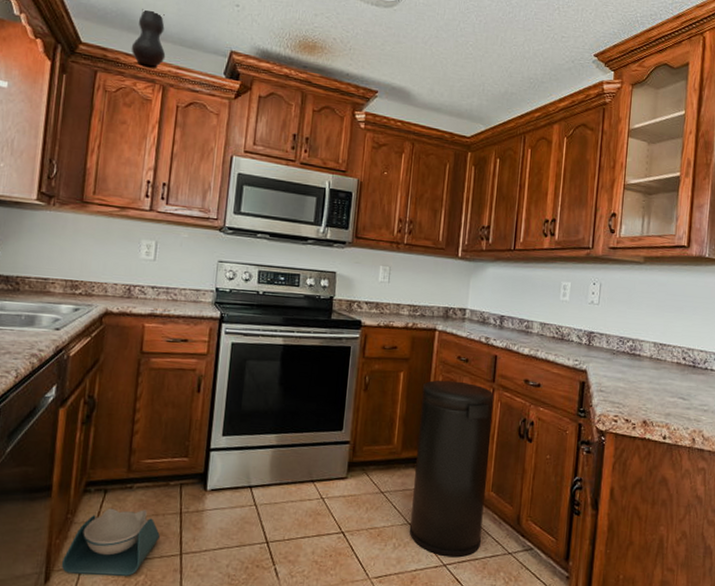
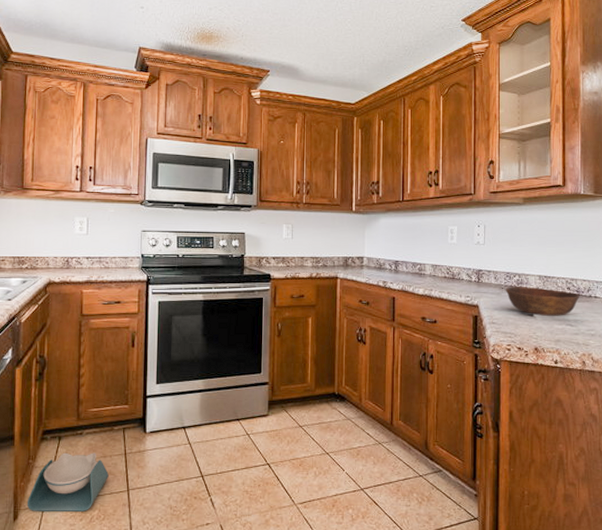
vase: present [131,9,166,70] -> none [54,18,84,69]
pedal bin: present [409,380,495,558] -> none [327,322,395,482]
bowl: none [617,352,695,389] -> present [505,287,579,317]

